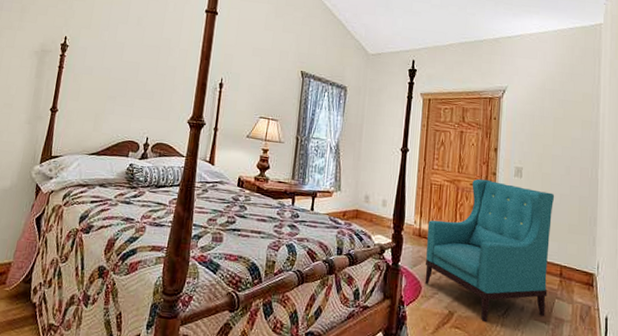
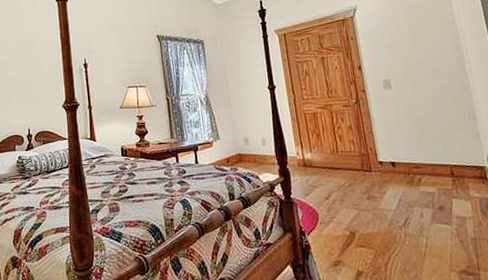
armchair: present [424,178,555,323] -> none [310,97,446,236]

